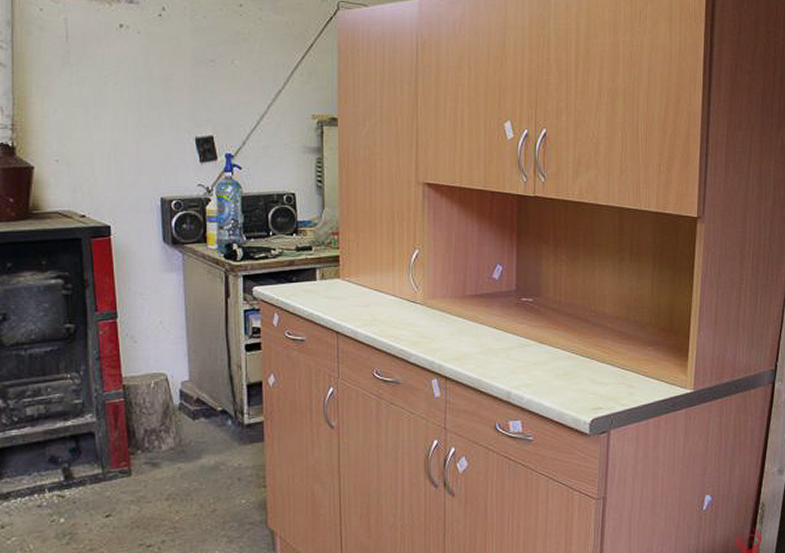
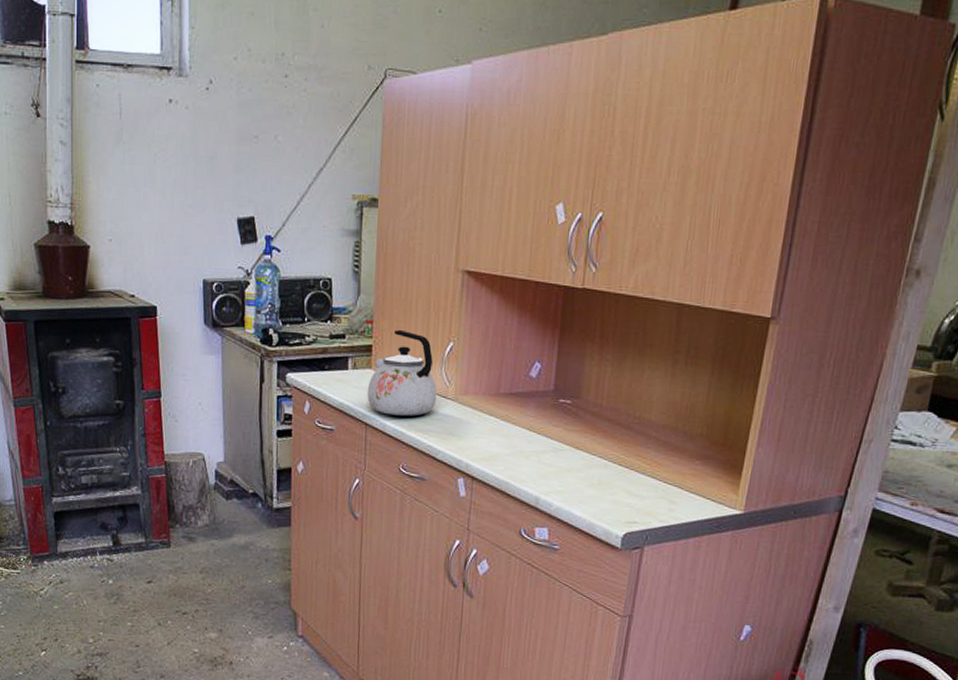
kettle: none [337,239,406,322] -> present [367,329,437,416]

